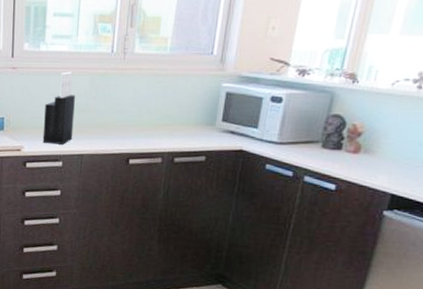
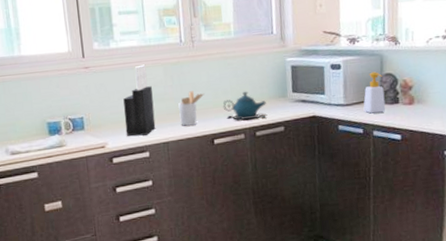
utensil holder: none [98,105,128,141] -> present [178,91,205,126]
teapot: none [144,113,191,145] -> present [223,91,266,121]
soap bottle: none [298,110,329,157] -> present [363,71,386,114]

